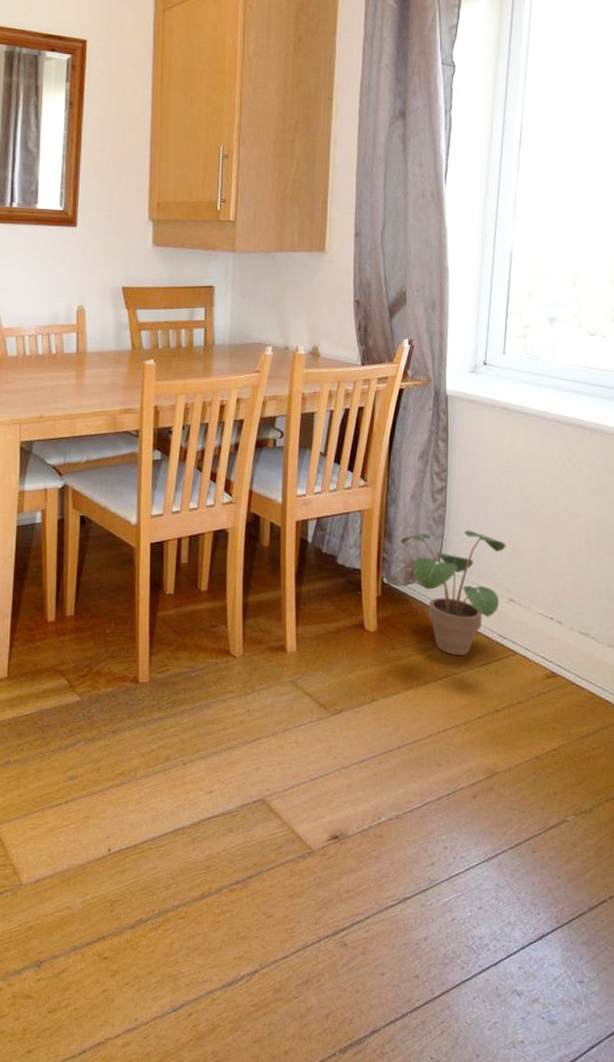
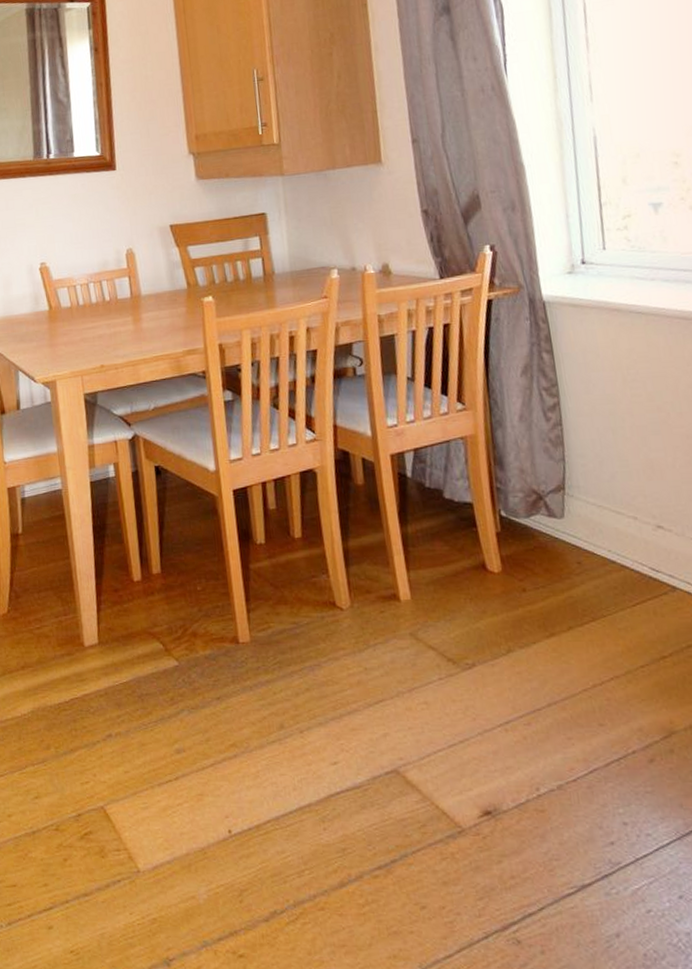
potted plant: present [401,530,506,655] -> none [515,450,646,594]

